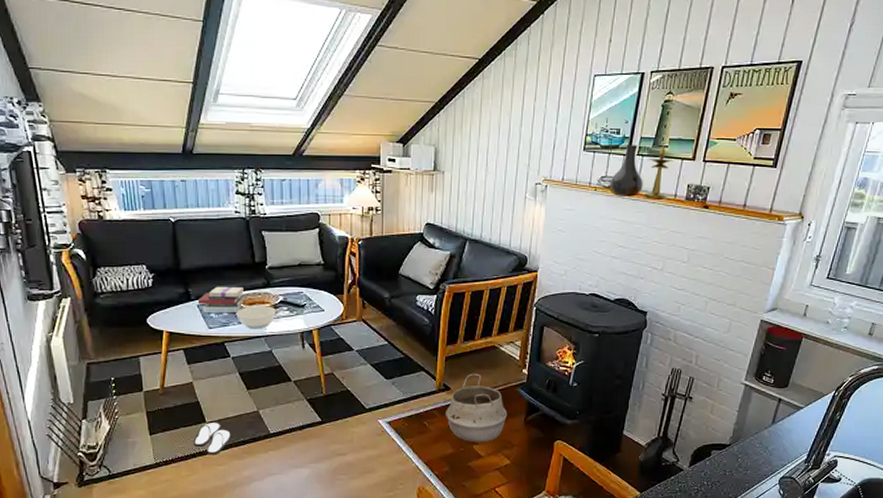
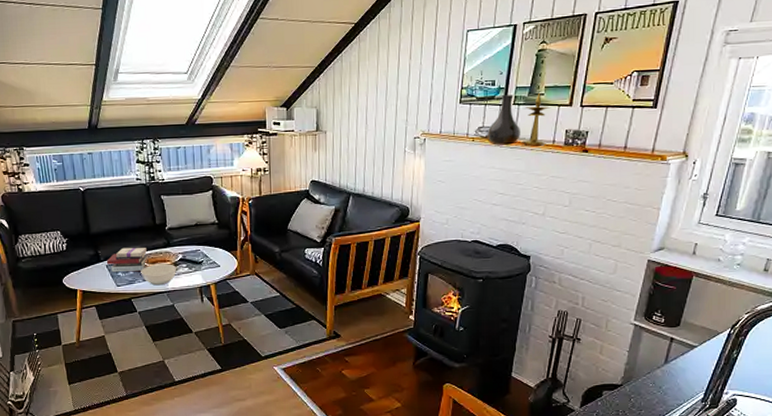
slippers: present [193,423,232,454] -> none [107,372,141,401]
woven basket: present [446,373,508,443] -> none [337,320,397,387]

